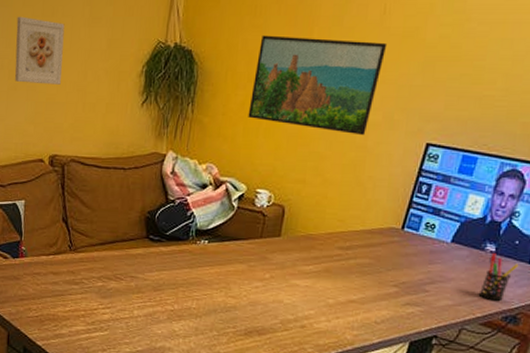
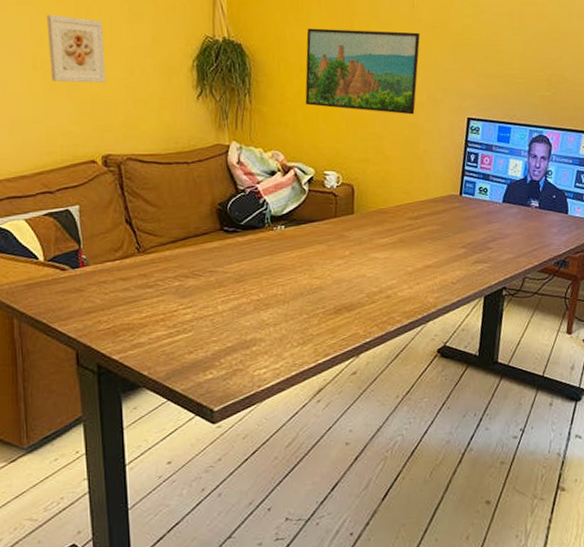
pen holder: present [479,252,519,301] -> none [533,207,560,249]

